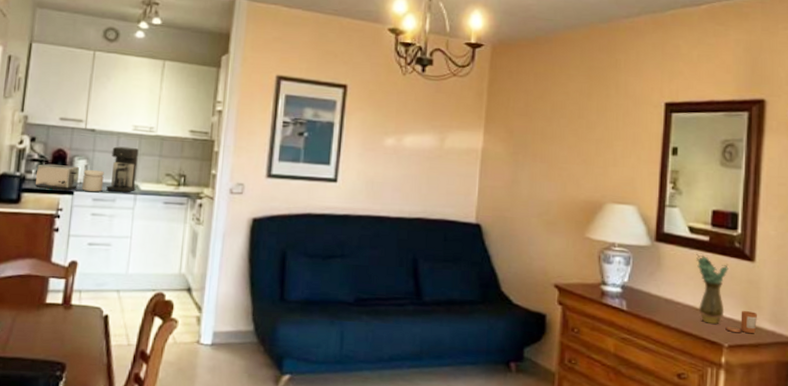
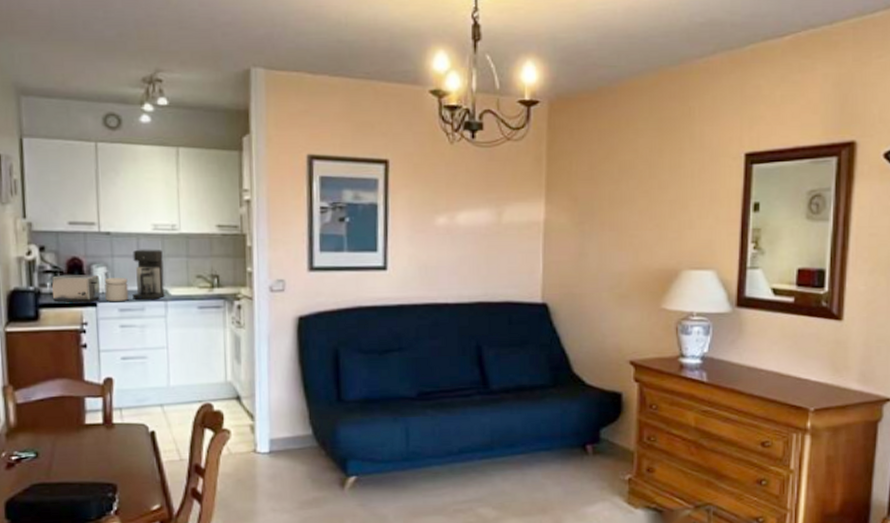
vase: present [696,253,729,324] -> none [780,316,815,389]
candle: present [725,311,757,334] -> none [811,372,845,396]

